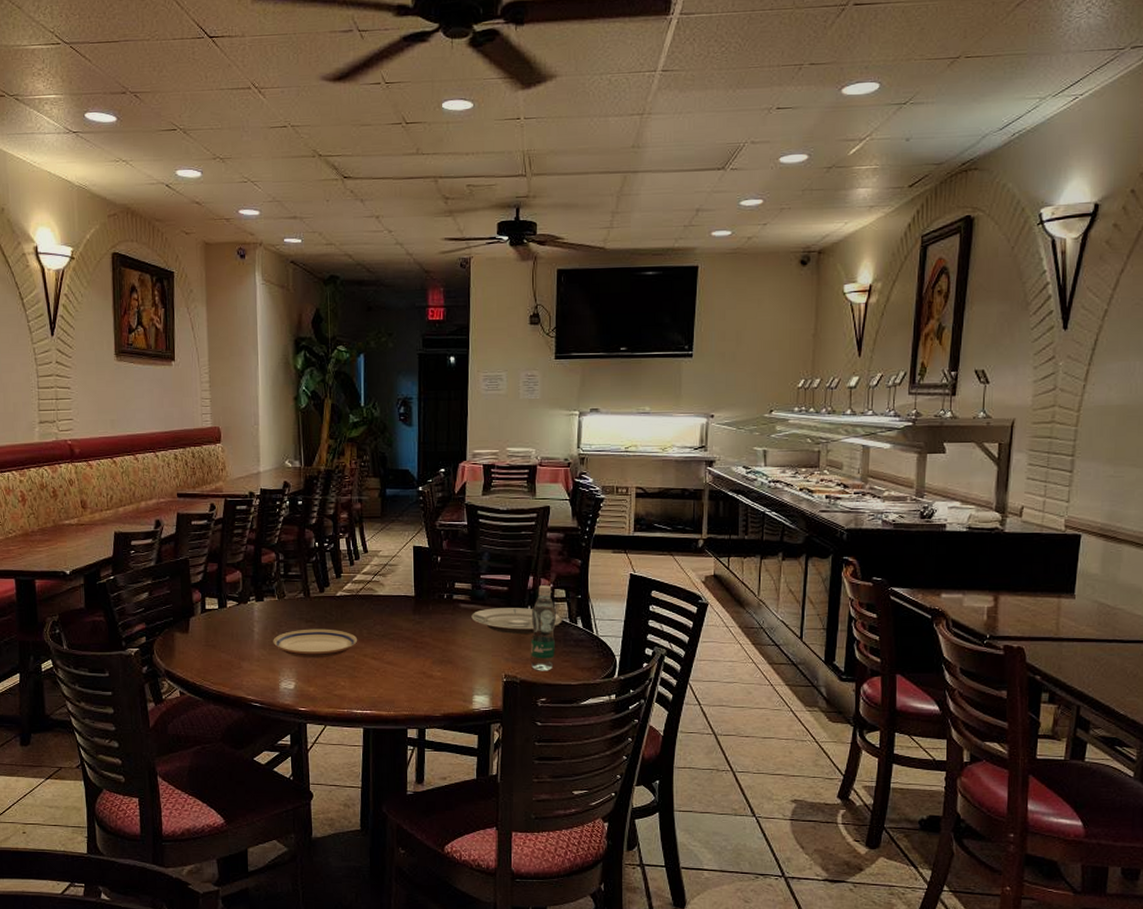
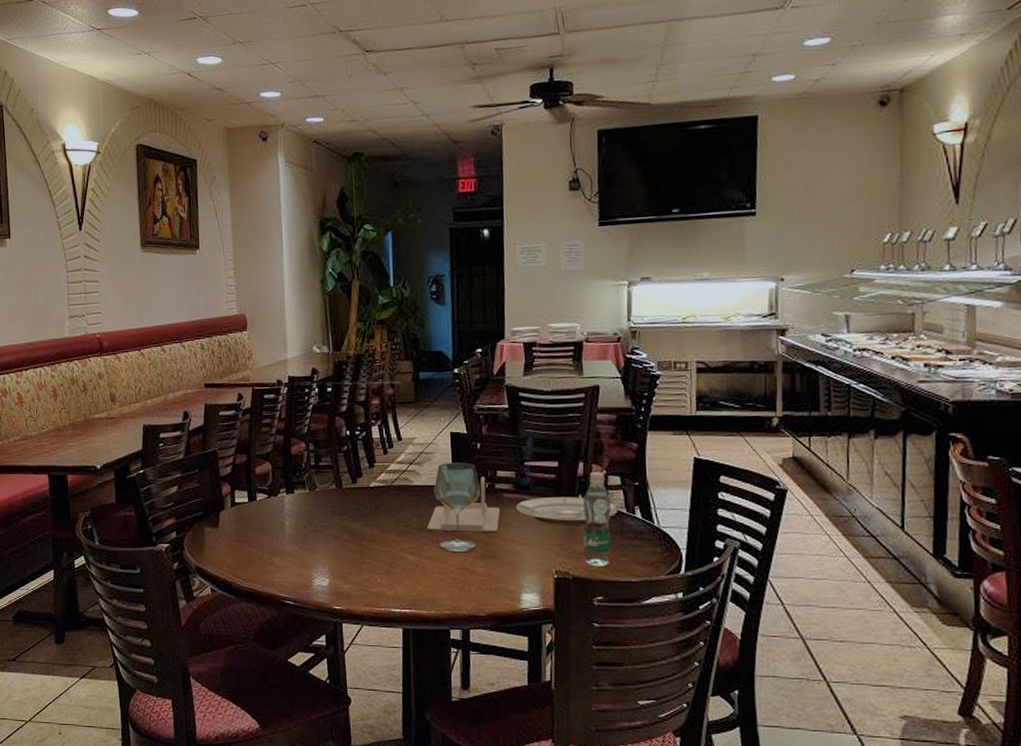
plate: present [273,628,358,657] -> none [305,522,394,552]
napkin holder: none [388,588,457,640] -> present [426,476,500,533]
wine glass: none [396,574,440,657] -> present [433,462,481,552]

